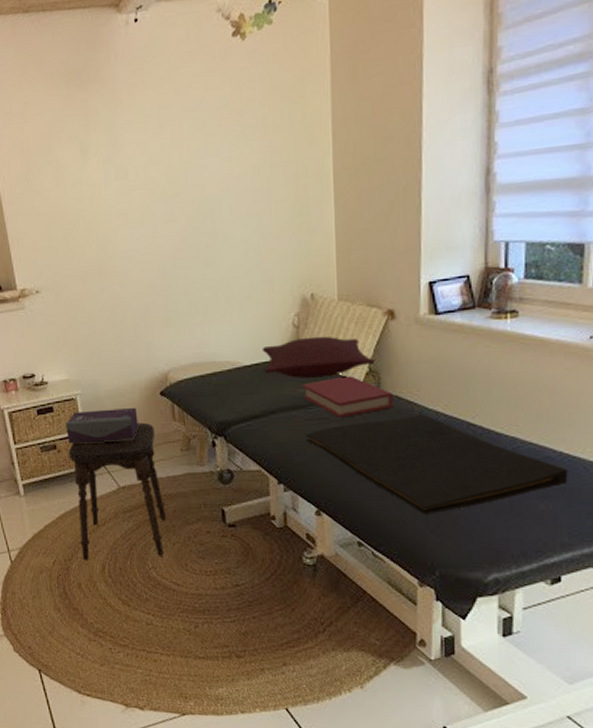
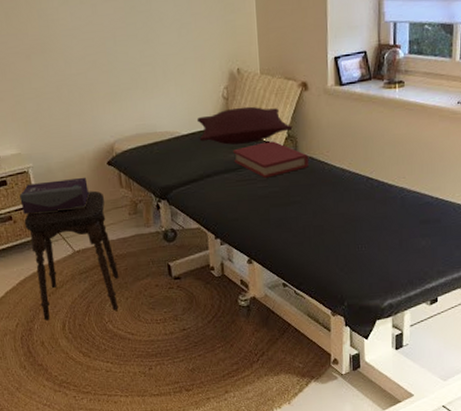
hand towel: present [305,413,568,514] -> none [237,171,442,256]

